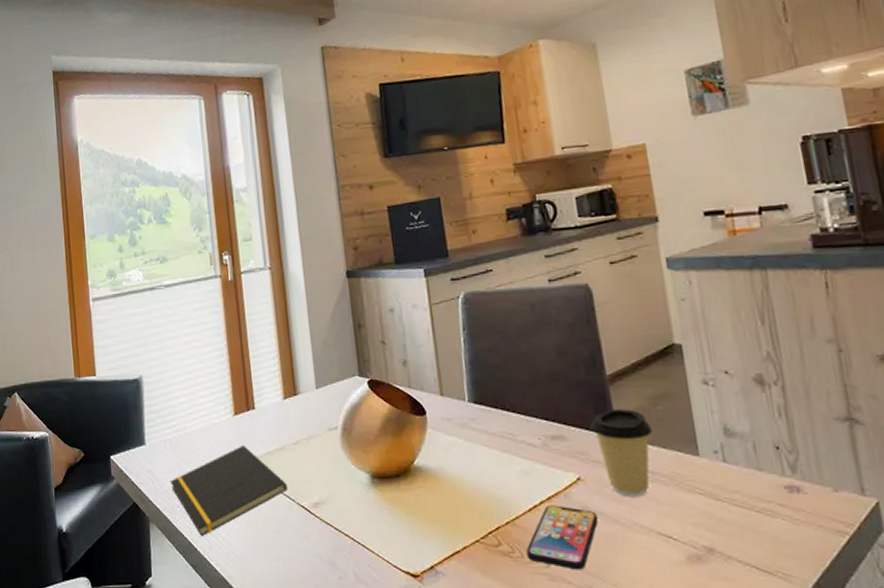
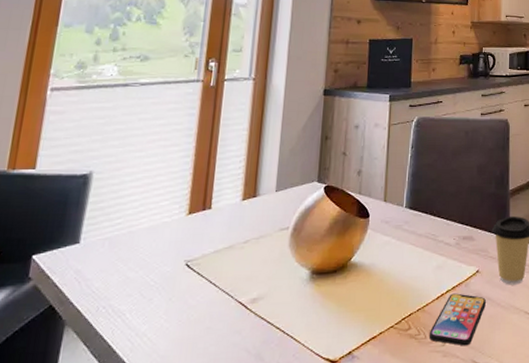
notepad: present [170,446,288,537] -> none [100,244,229,339]

